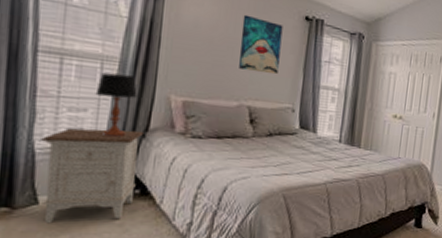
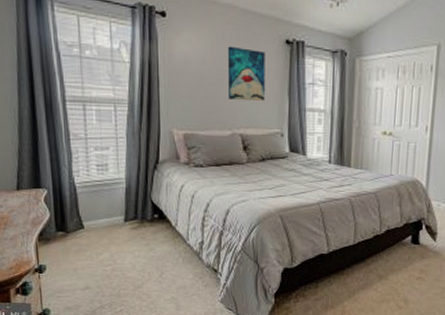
nightstand: present [41,128,144,224] -> none [78,163,156,244]
table lamp: present [95,72,138,138] -> none [113,114,146,171]

